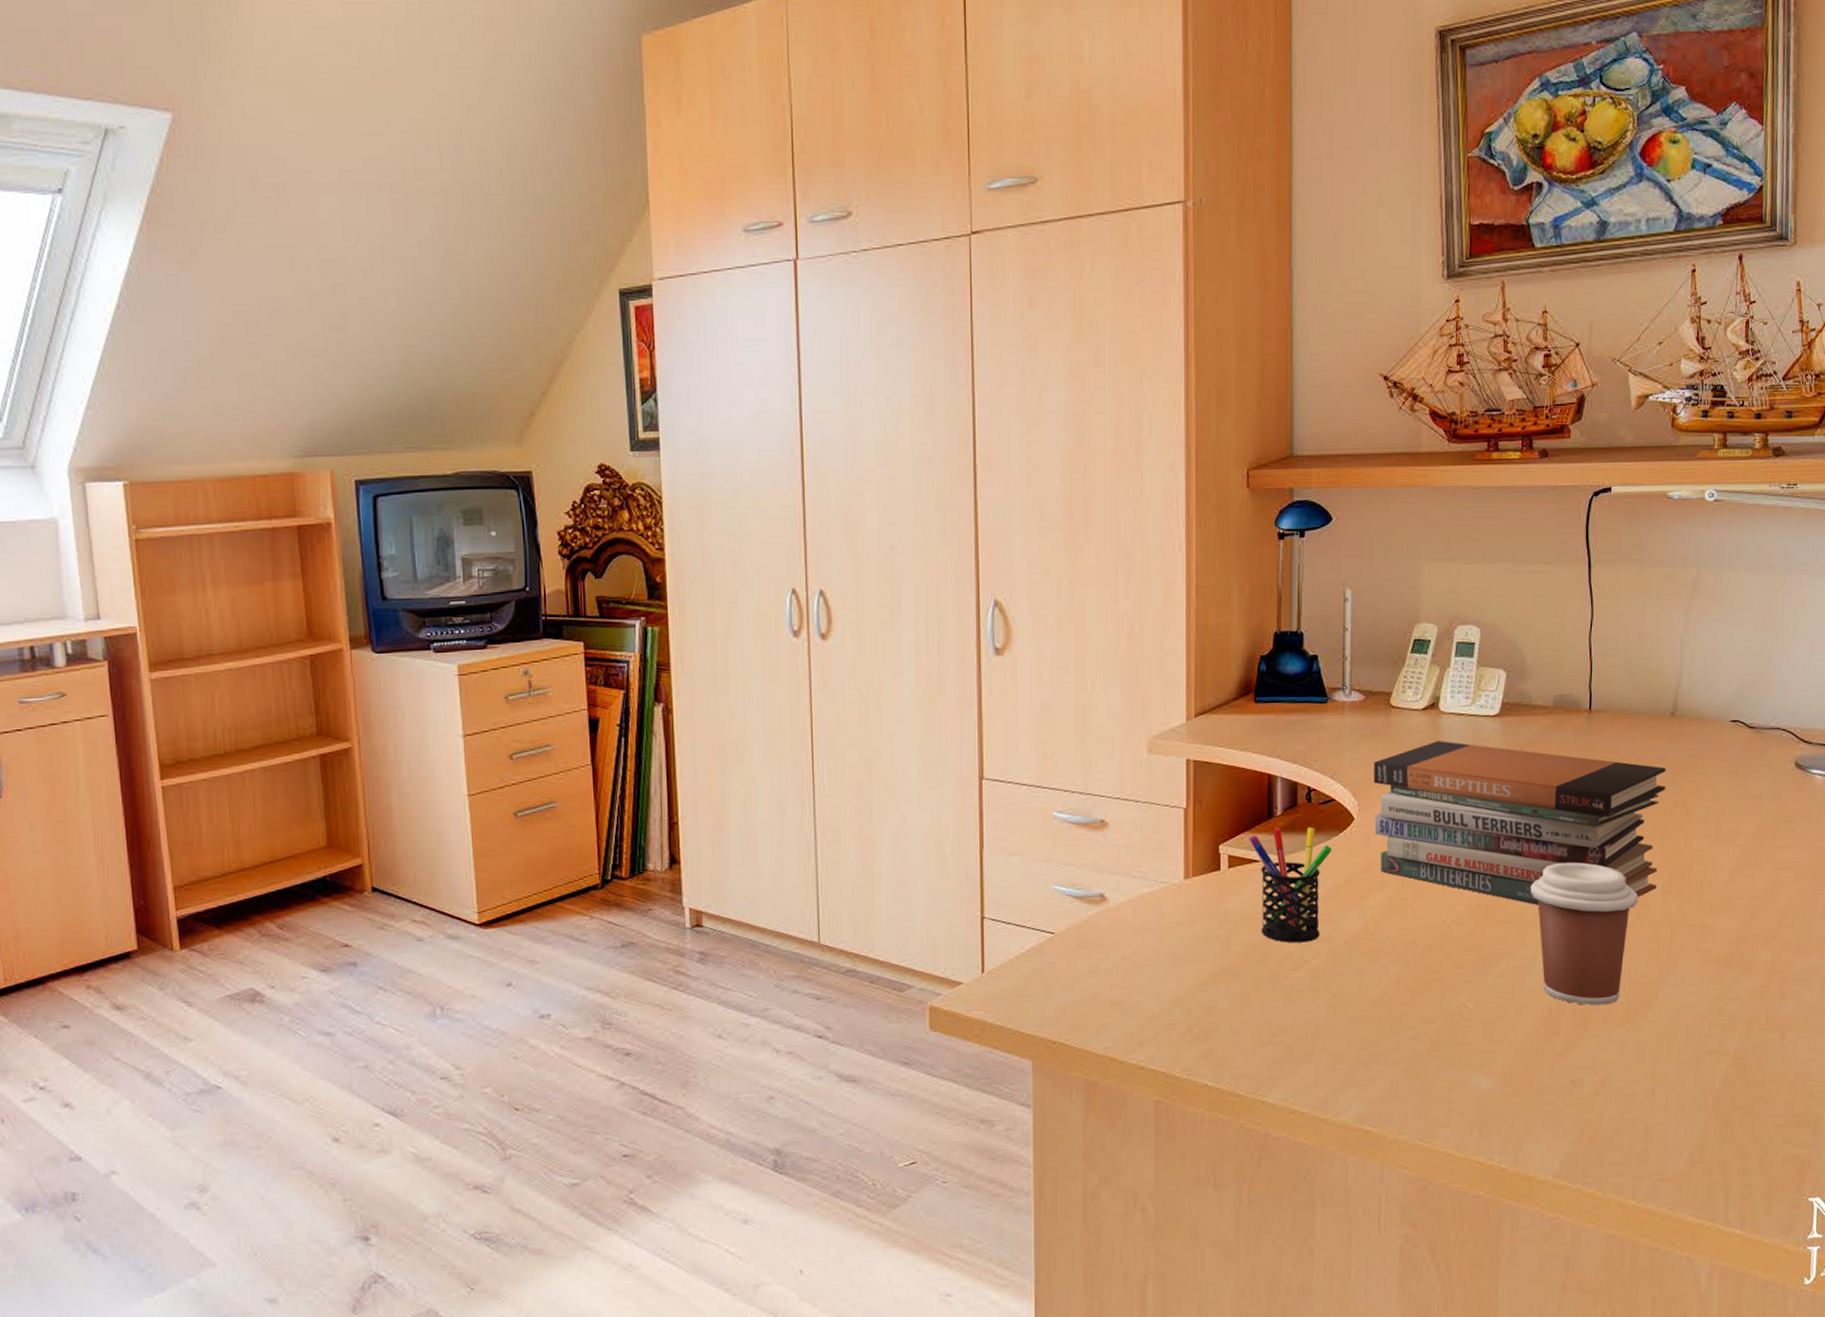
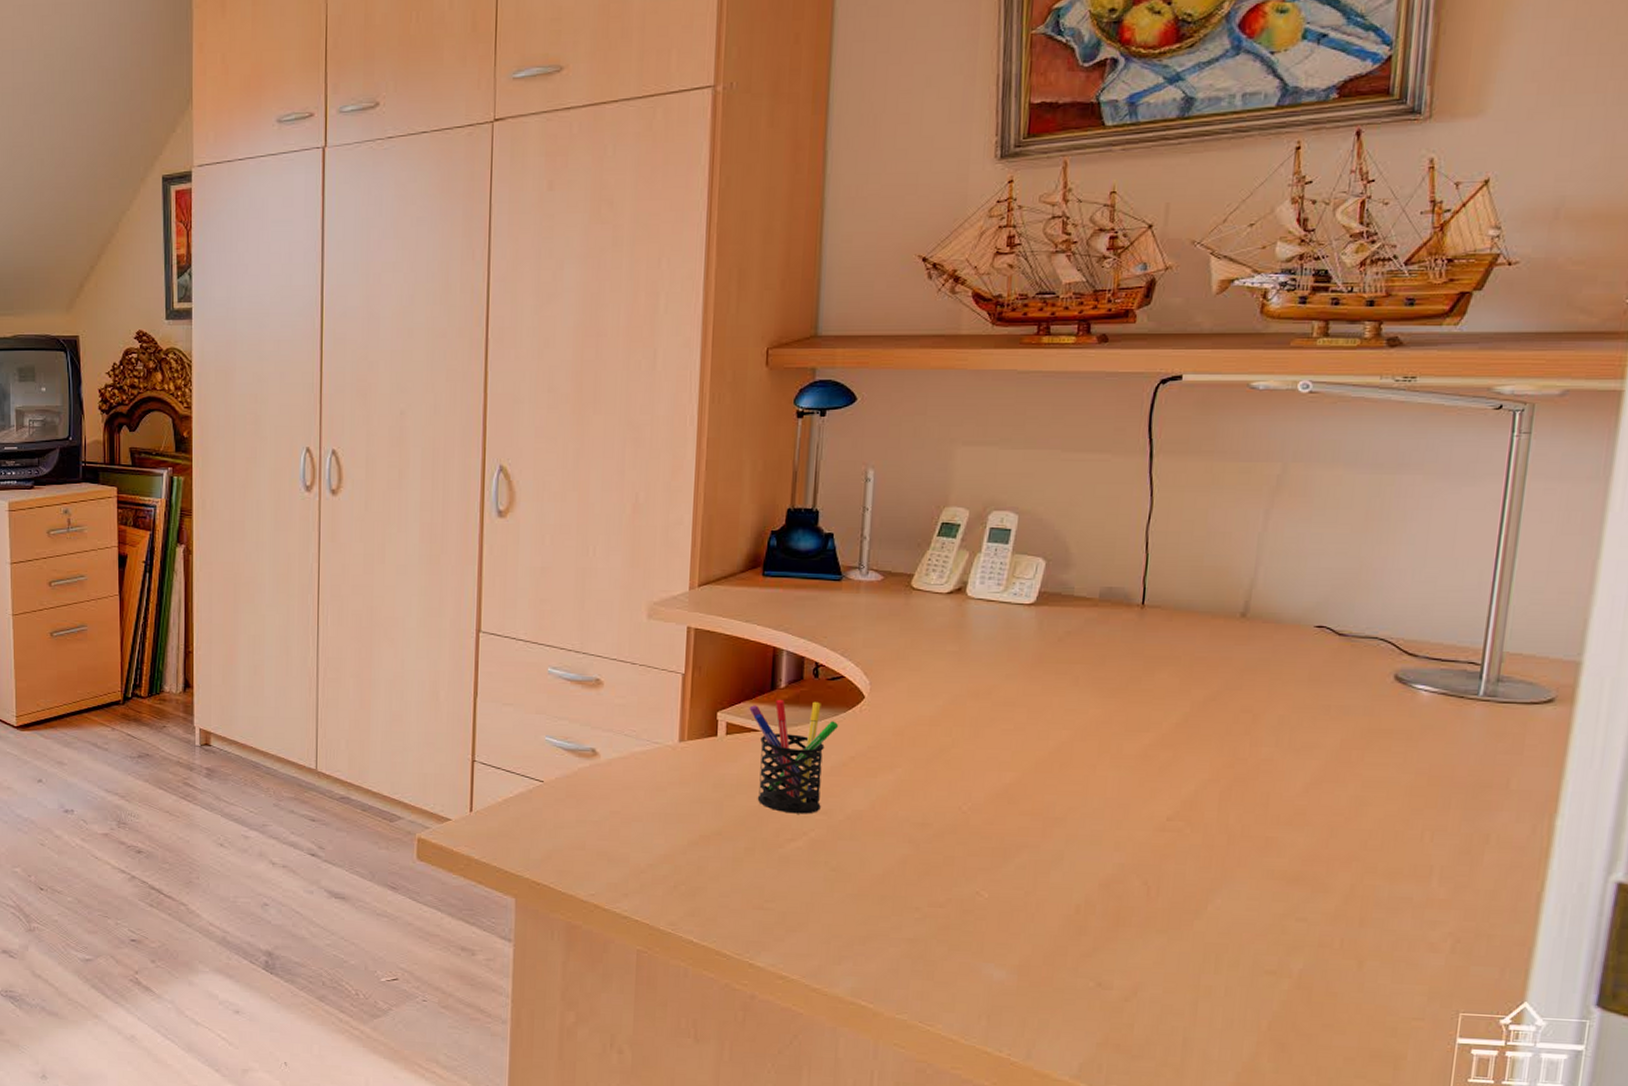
book stack: present [1373,741,1666,905] -> none [886,626,1232,803]
coffee cup: present [1530,862,1639,1006] -> none [1061,759,1190,910]

